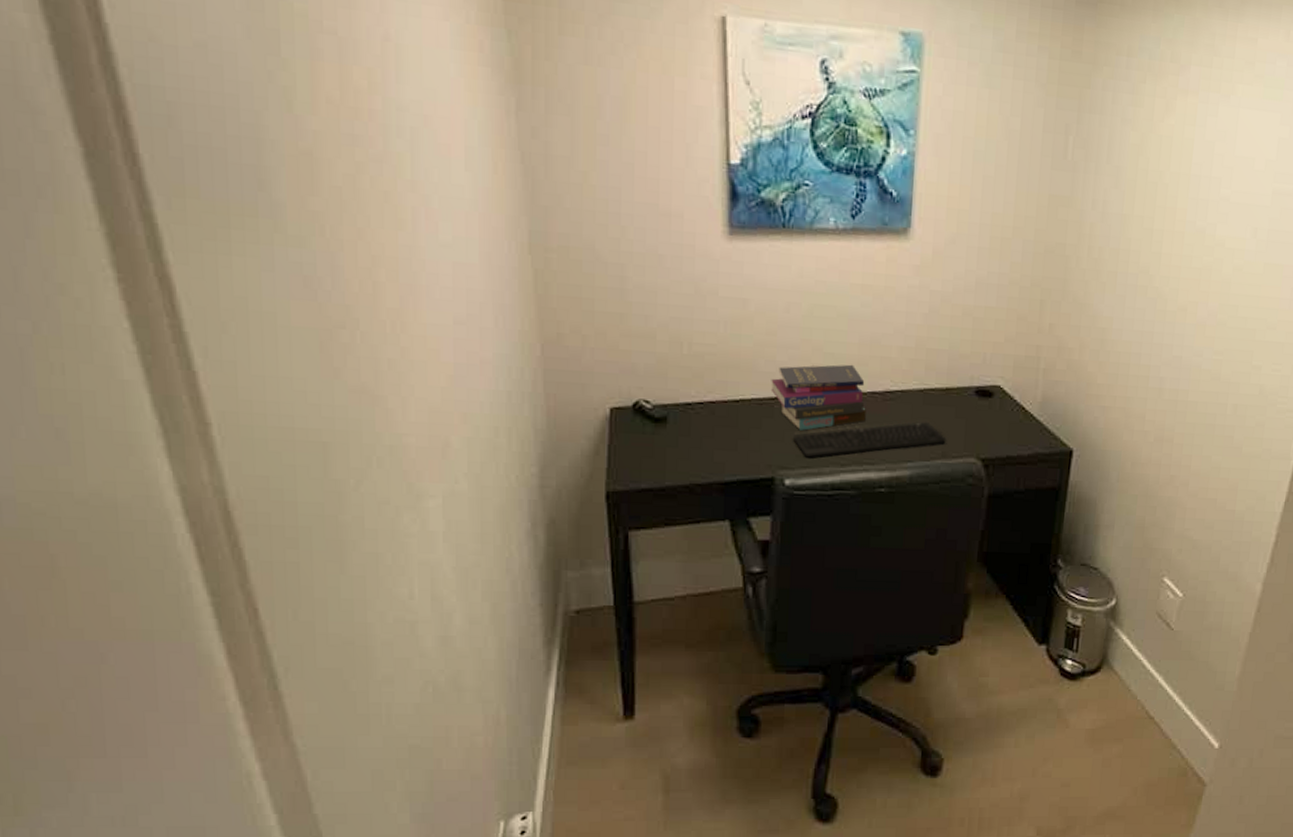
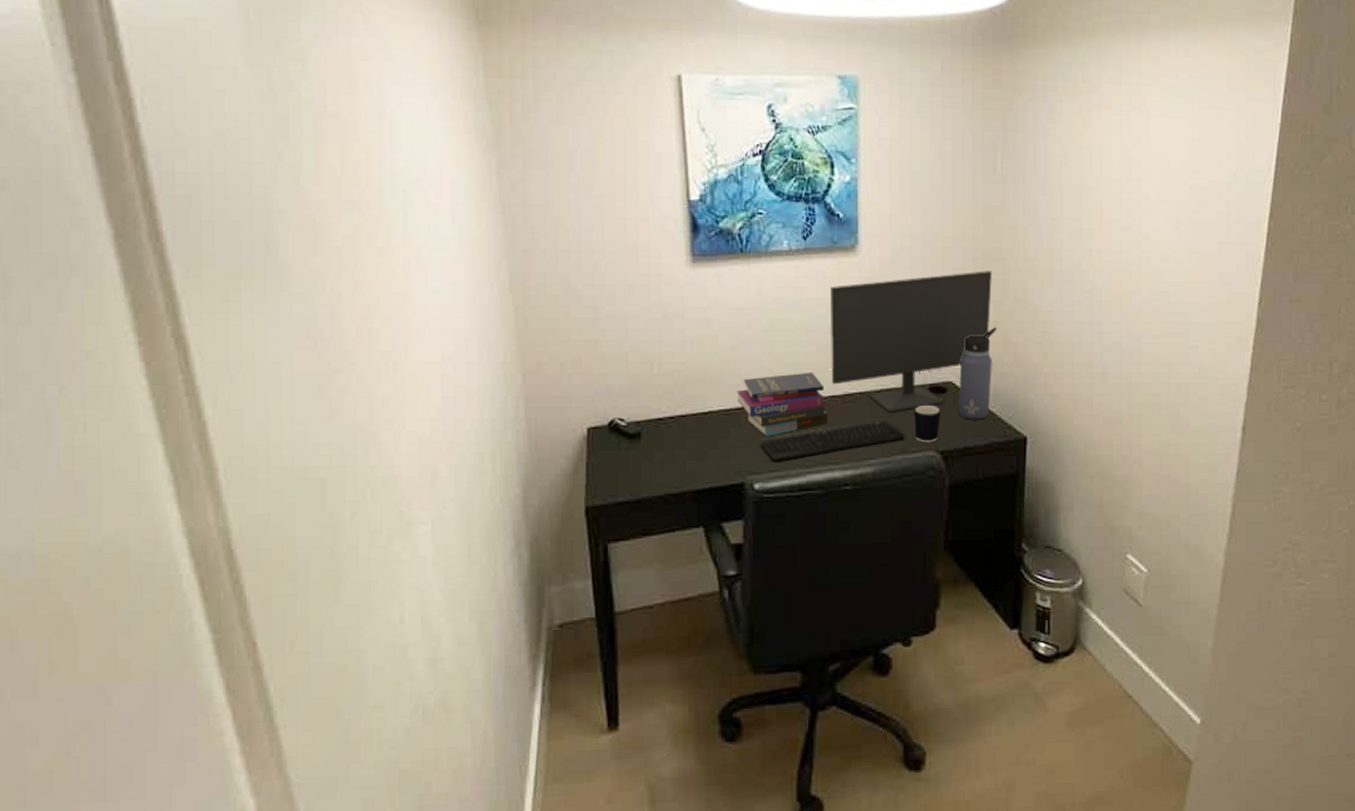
computer monitor: none [872,267,1052,414] -> present [830,271,992,413]
mug: none [956,408,986,449] -> present [914,404,941,443]
water bottle: none [1004,330,1052,429] -> present [958,327,997,420]

